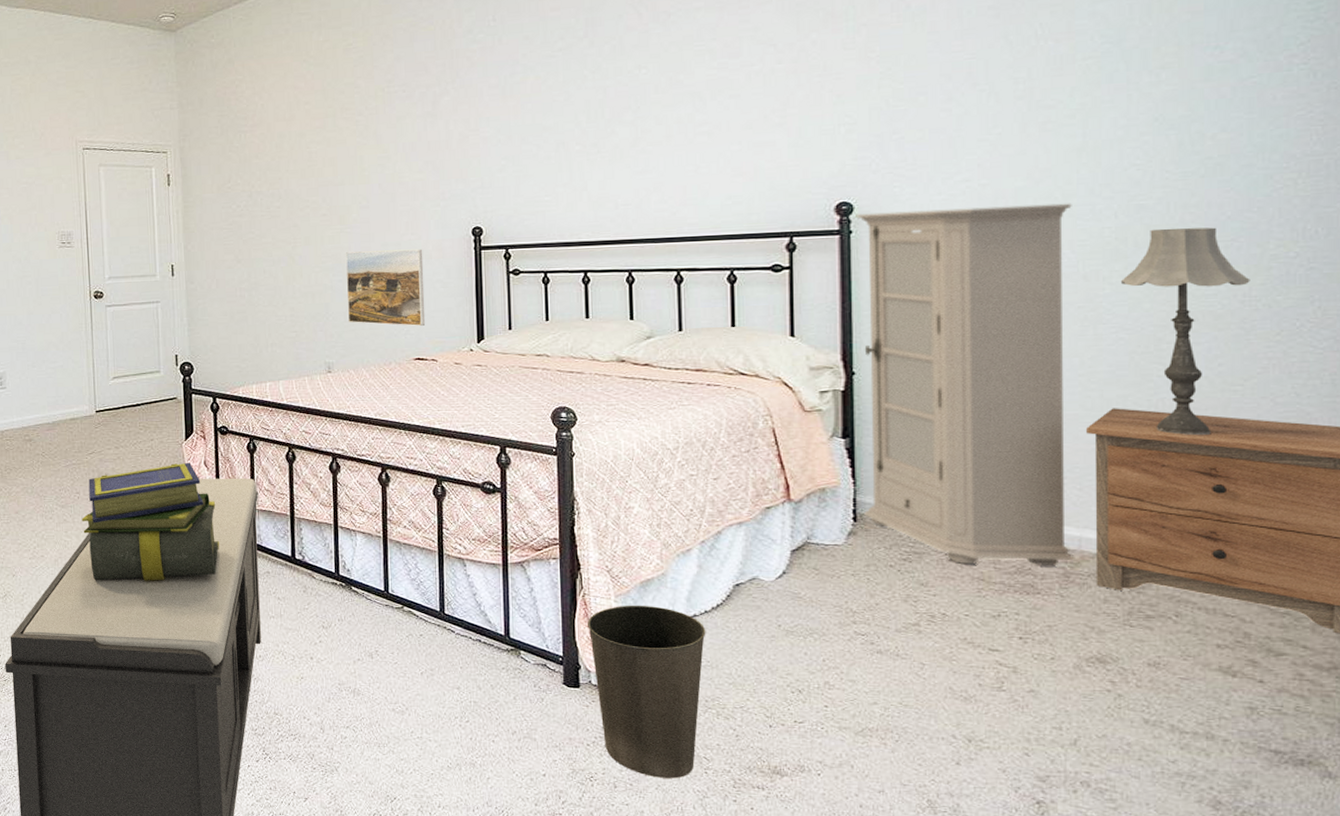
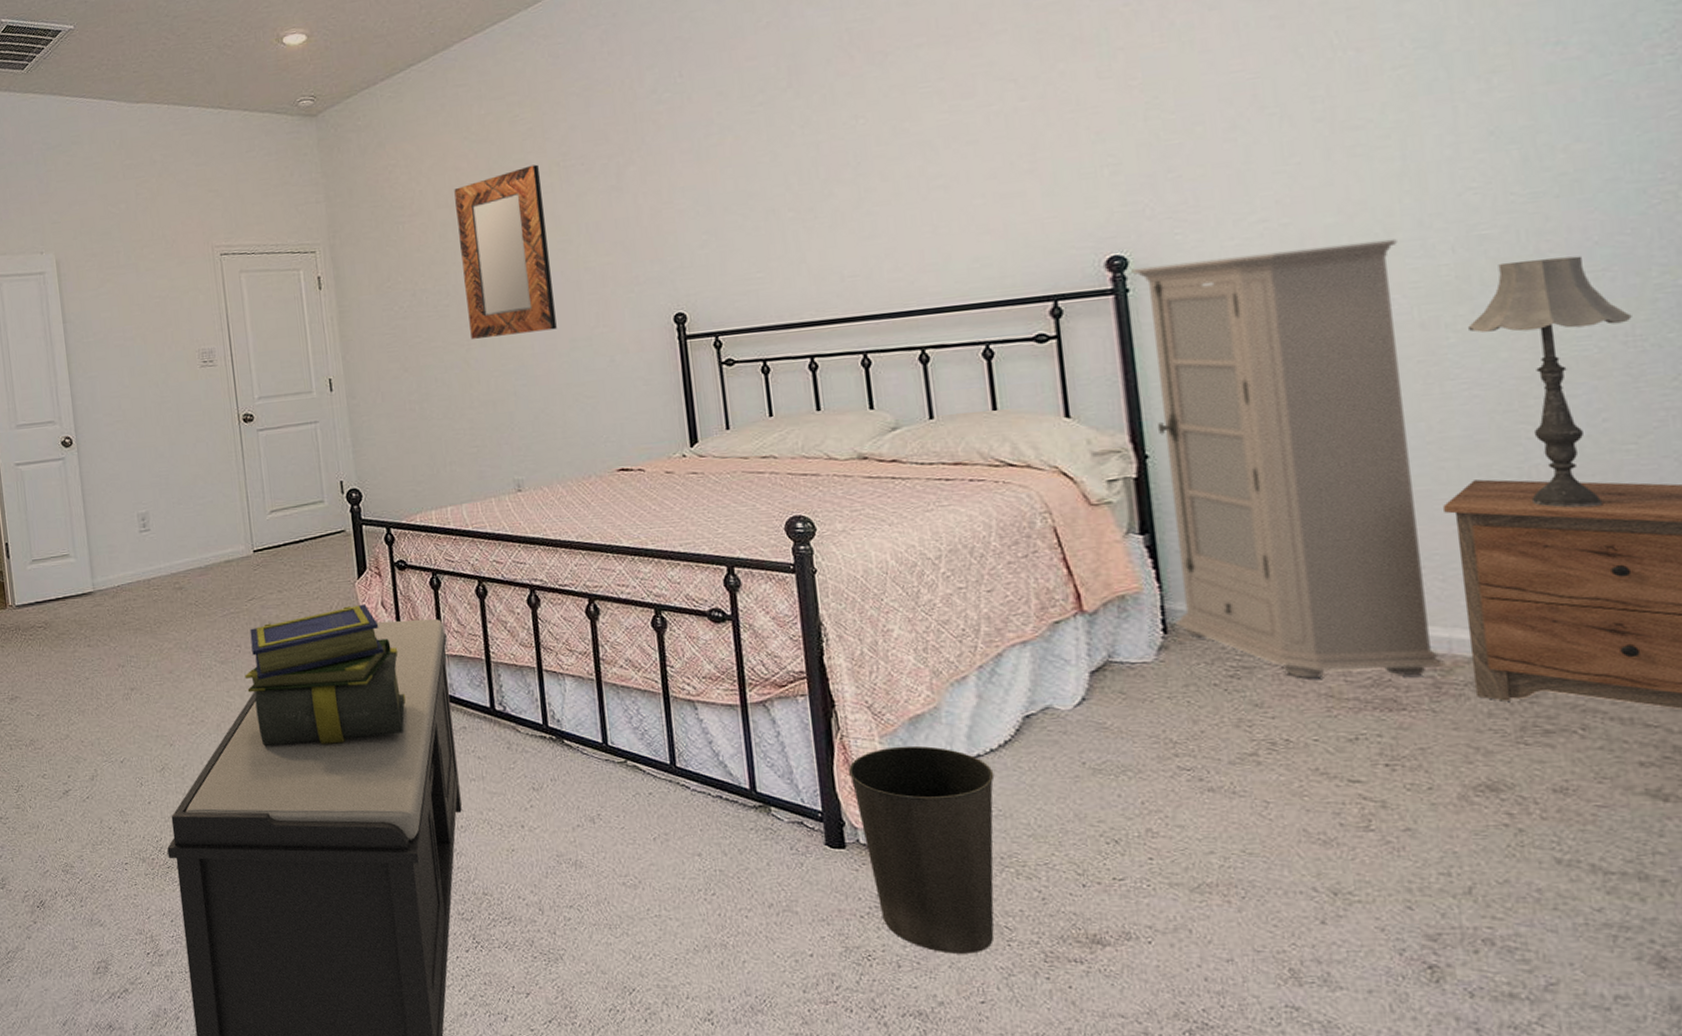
home mirror: none [291,88,372,238] -> present [454,164,557,339]
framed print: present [345,249,425,327] -> none [527,342,627,433]

